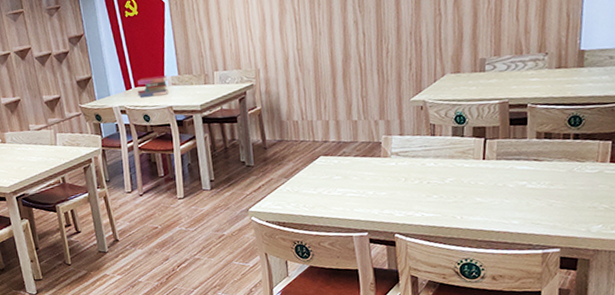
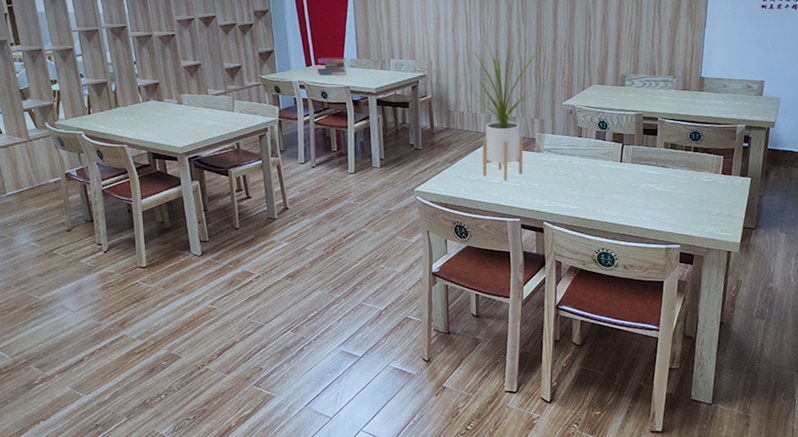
house plant: none [300,31,384,192] -> present [467,38,539,180]

